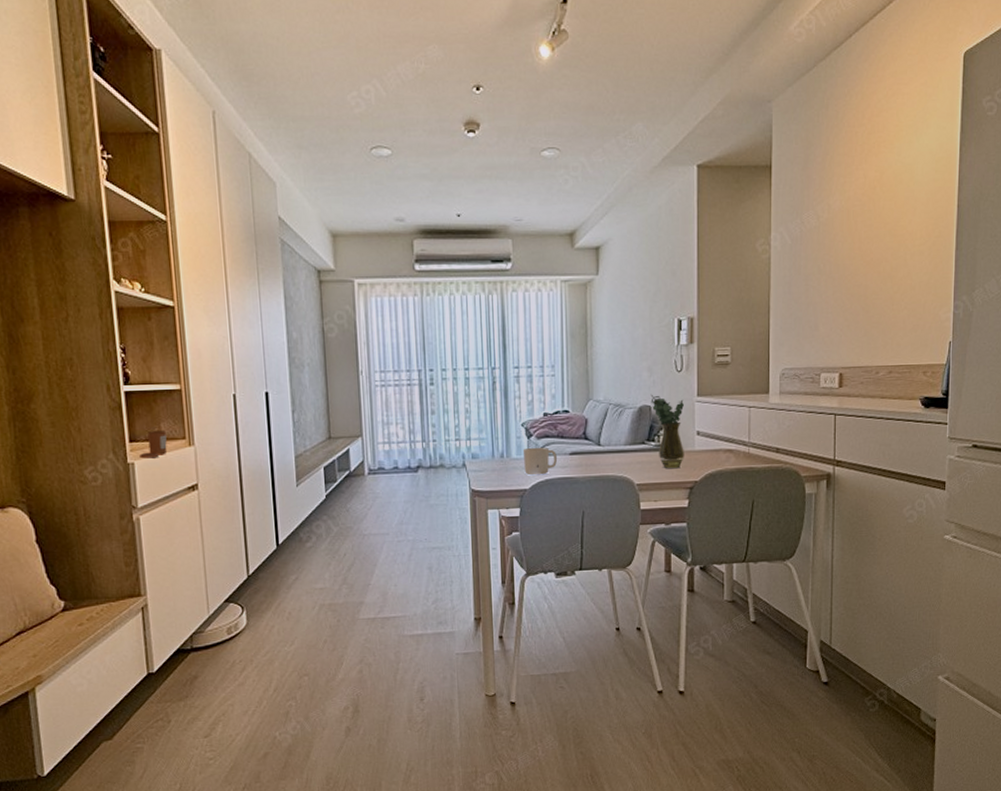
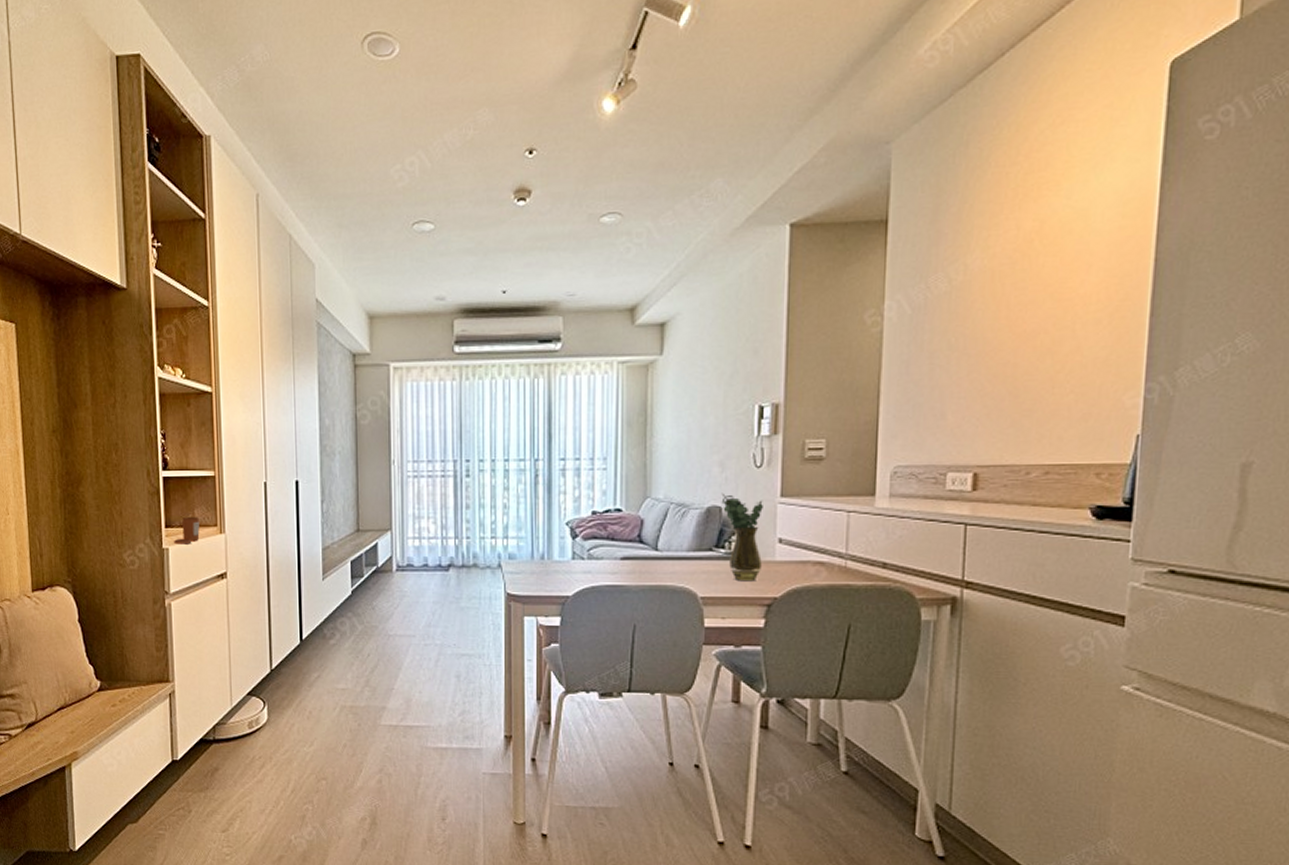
mug: present [522,447,558,476] -> none [566,549,607,581]

